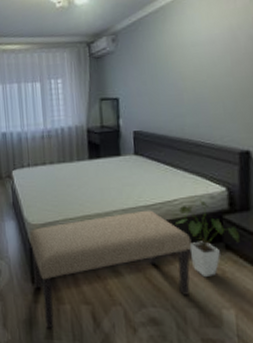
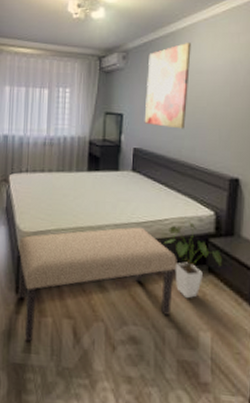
wall art: none [139,14,186,107] -> present [144,42,191,129]

